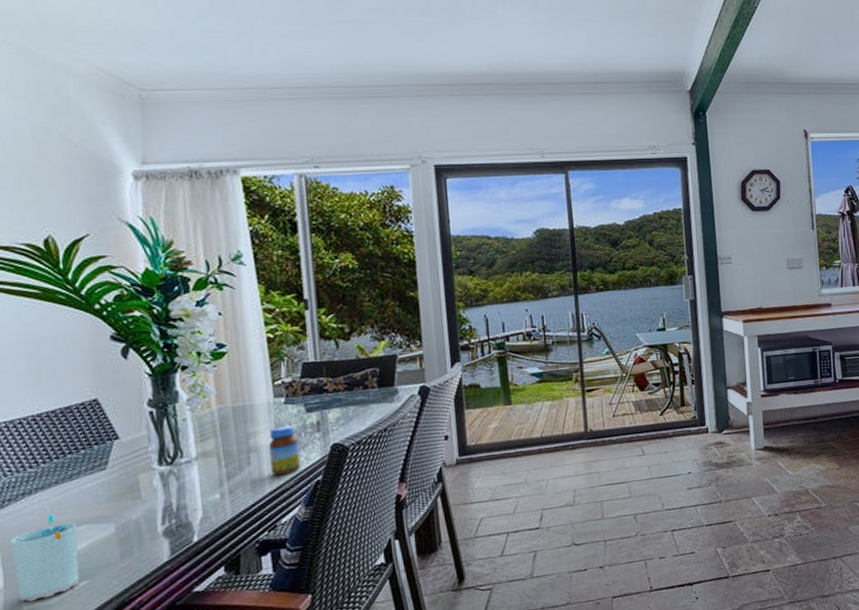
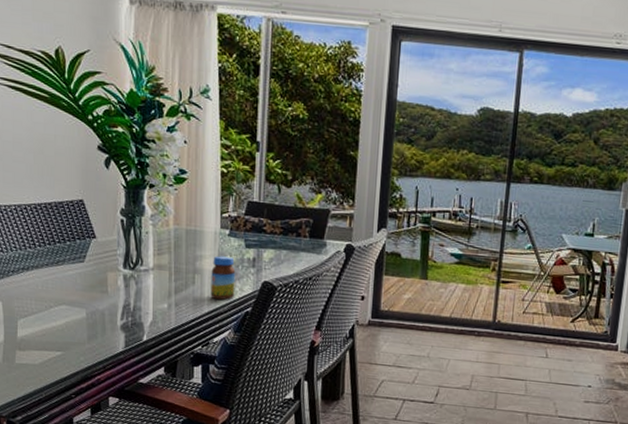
cup: present [10,514,80,602] -> none [11,290,59,359]

